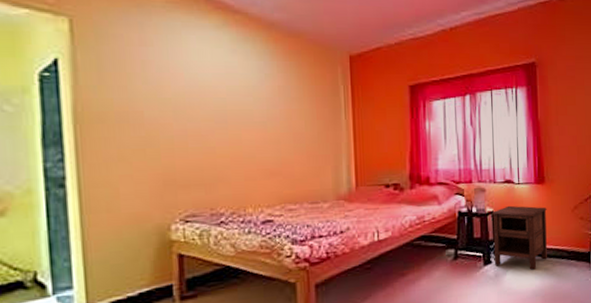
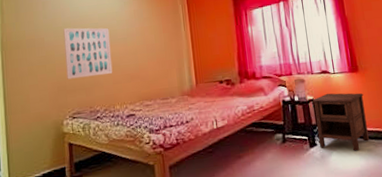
wall art: none [173,101,245,171] -> present [63,27,113,79]

